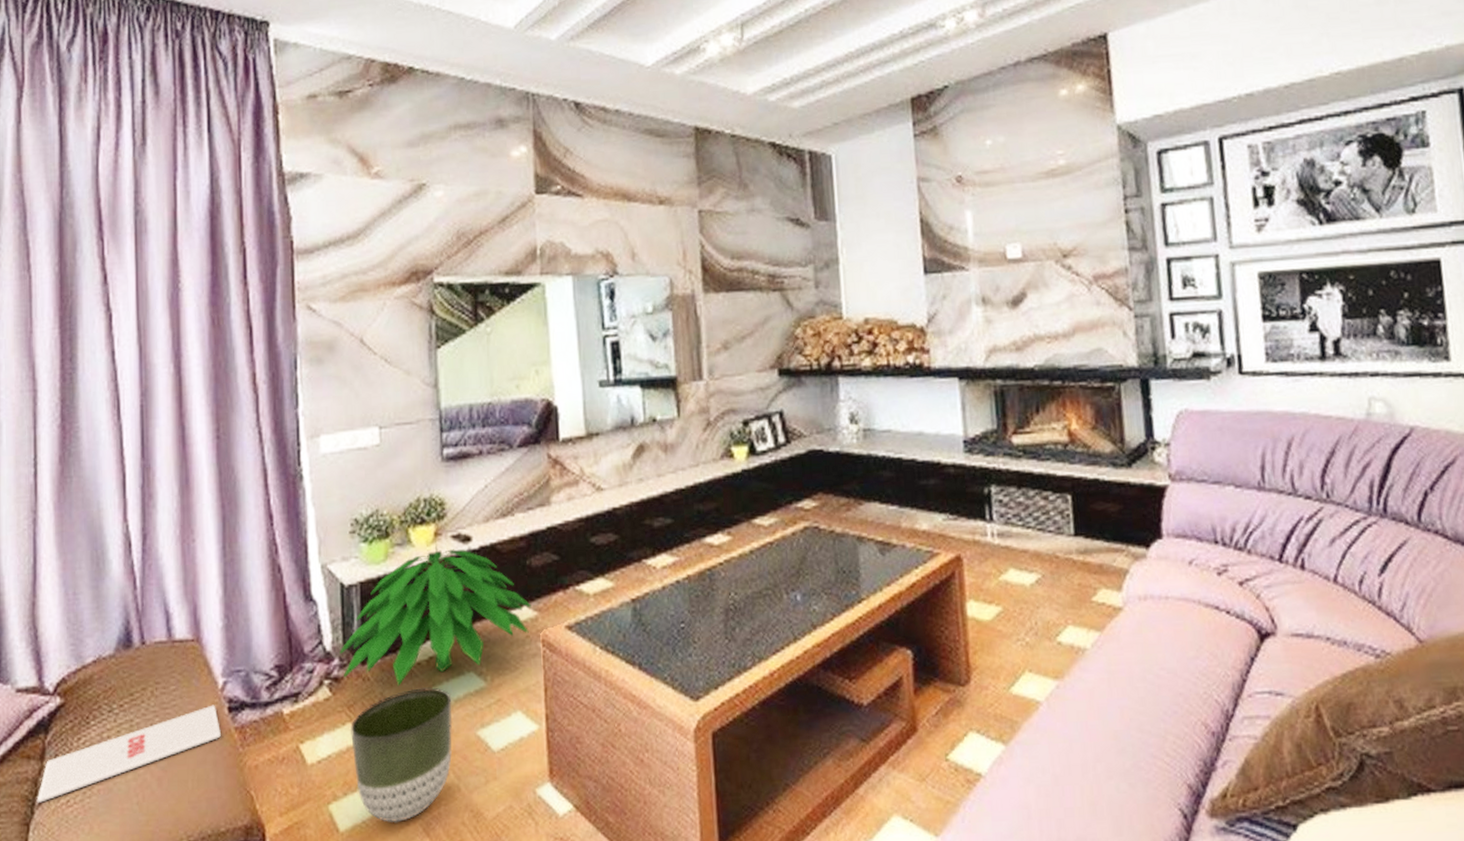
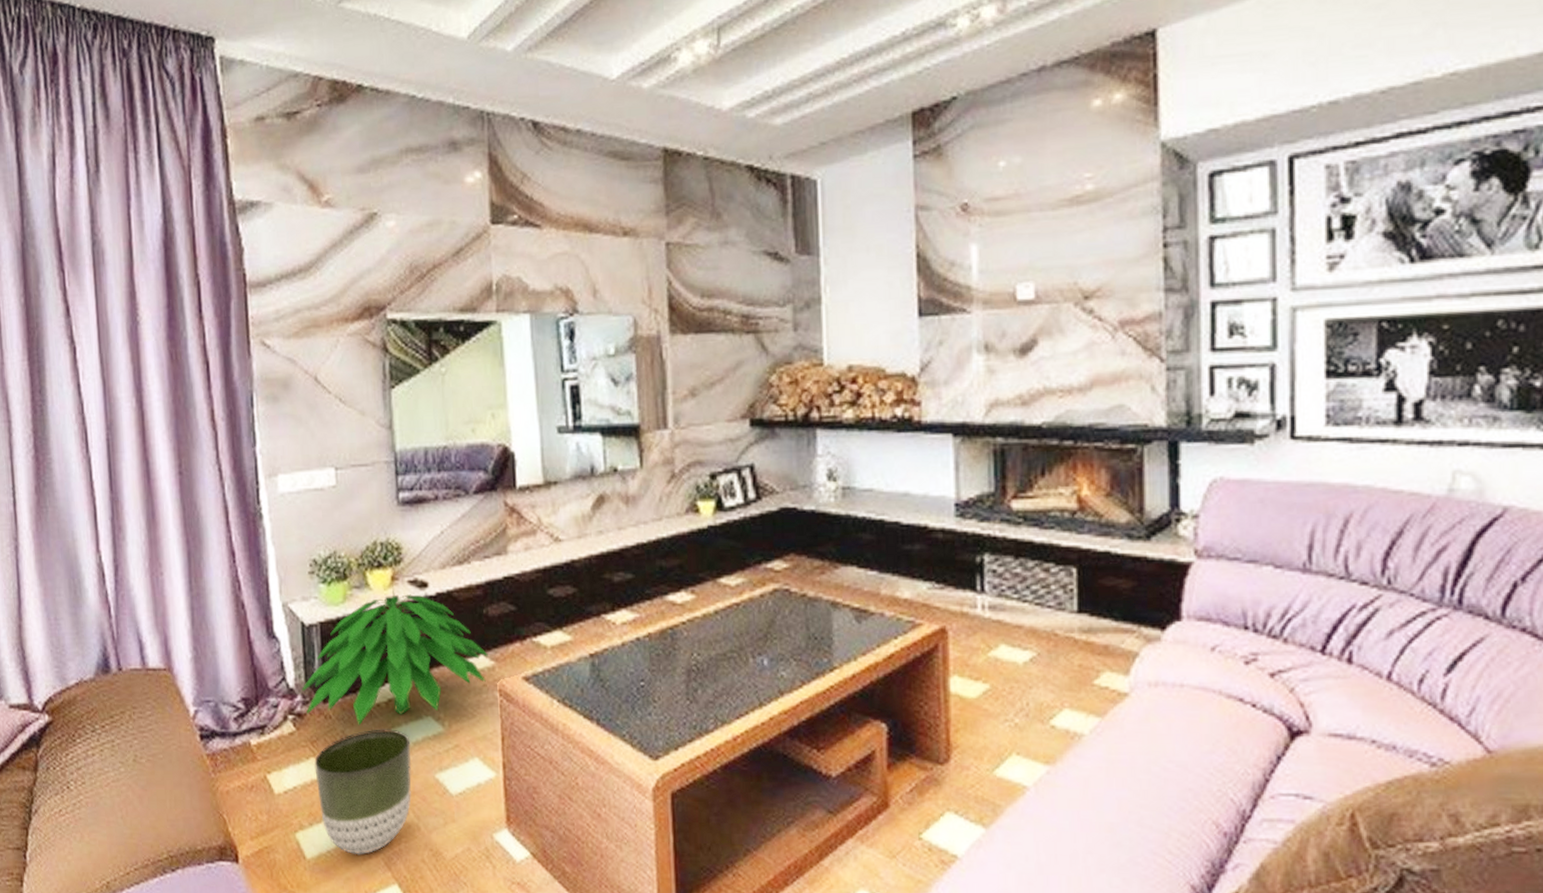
magazine: present [36,704,221,803] -> none [33,731,194,810]

